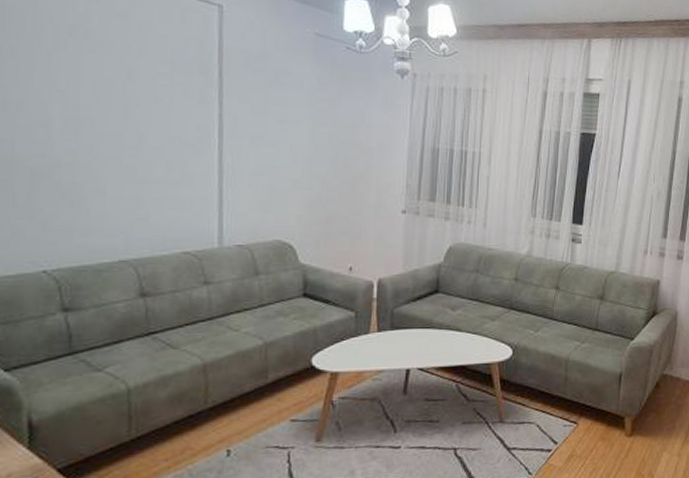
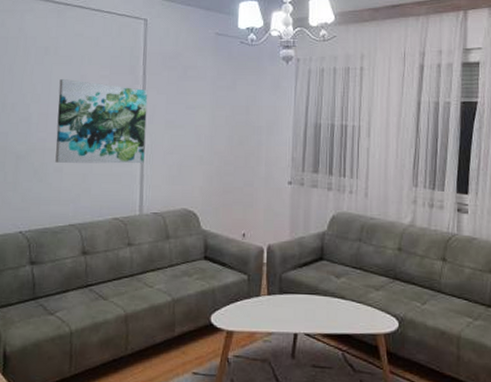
wall art: none [93,73,227,187] -> present [55,79,148,164]

